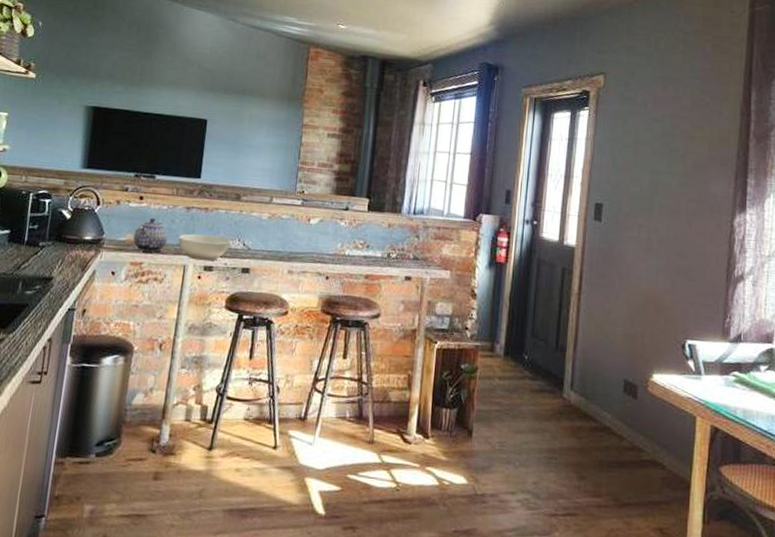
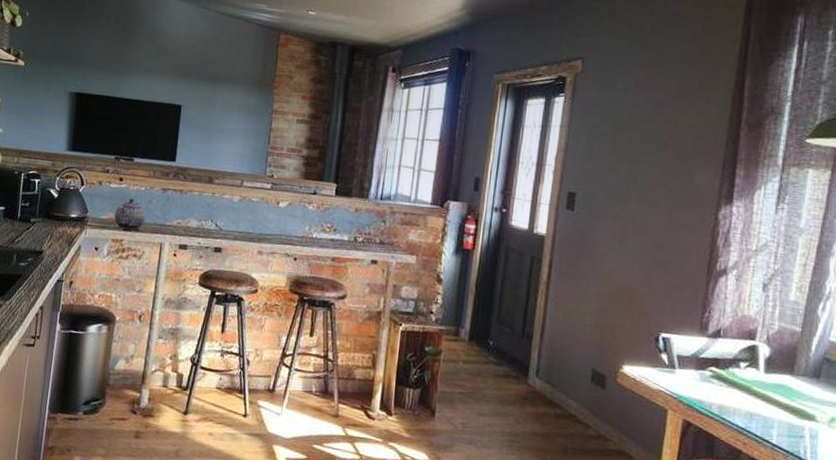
bowl: present [178,233,232,261] -> none [155,213,205,240]

